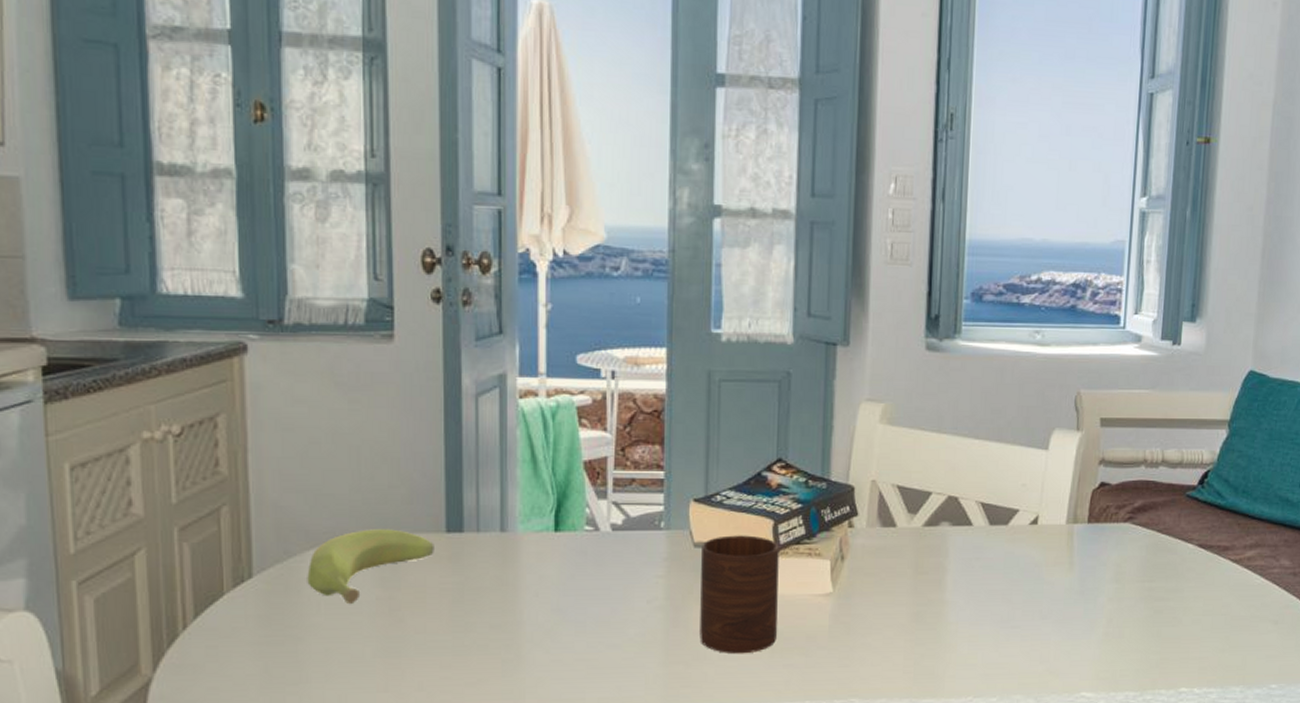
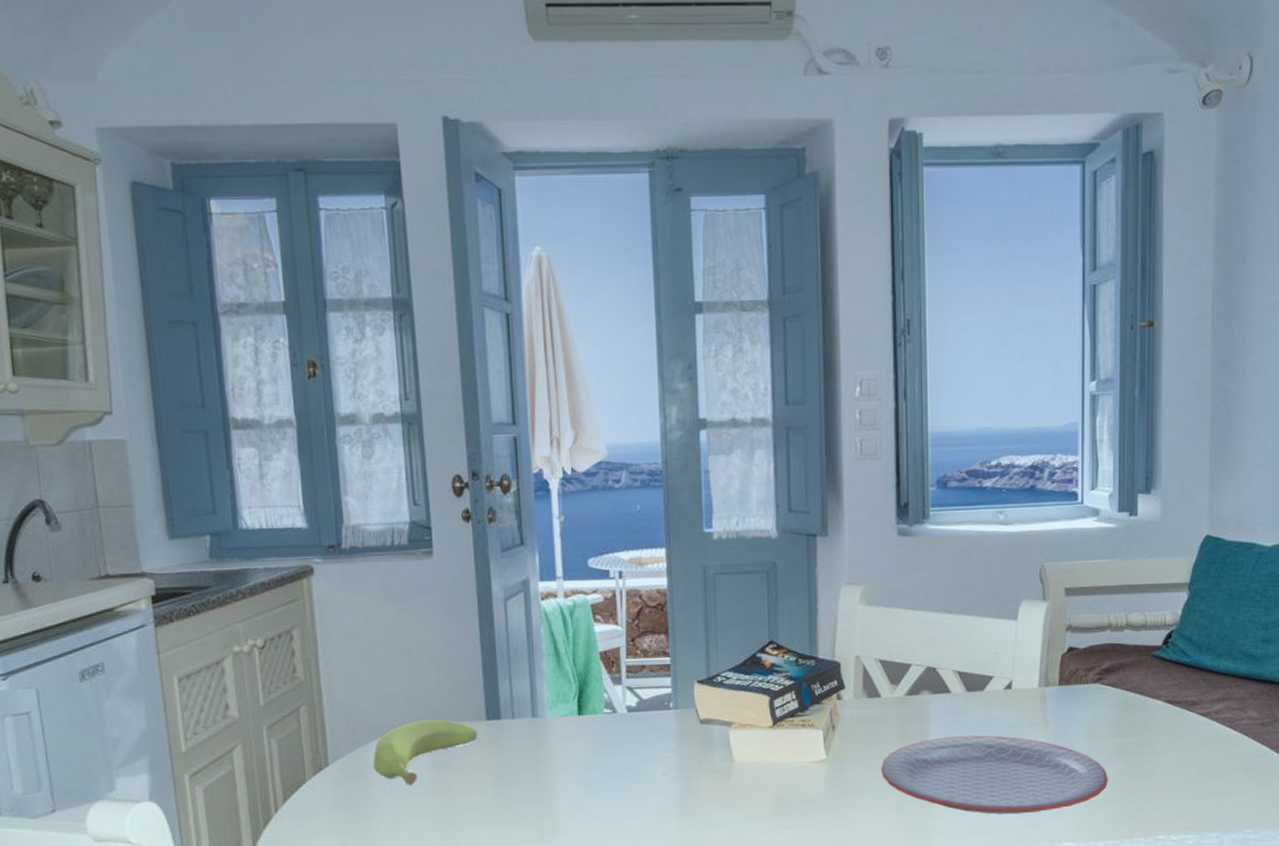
cup: present [699,535,779,654] -> none [706,711,779,818]
plate: none [891,573,1133,661] -> present [880,735,1108,815]

